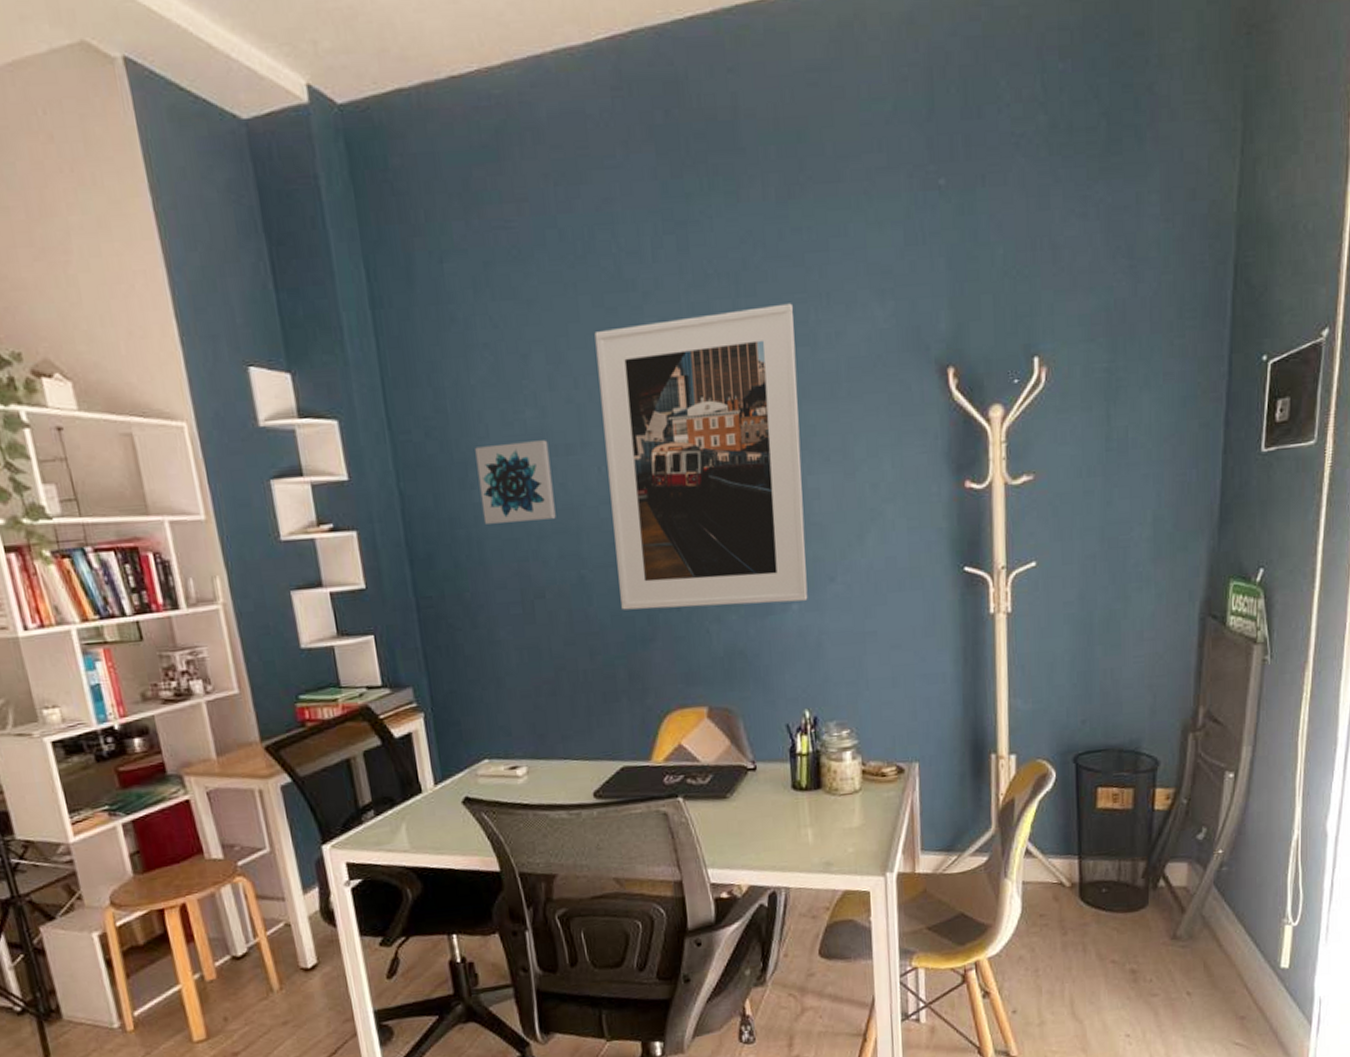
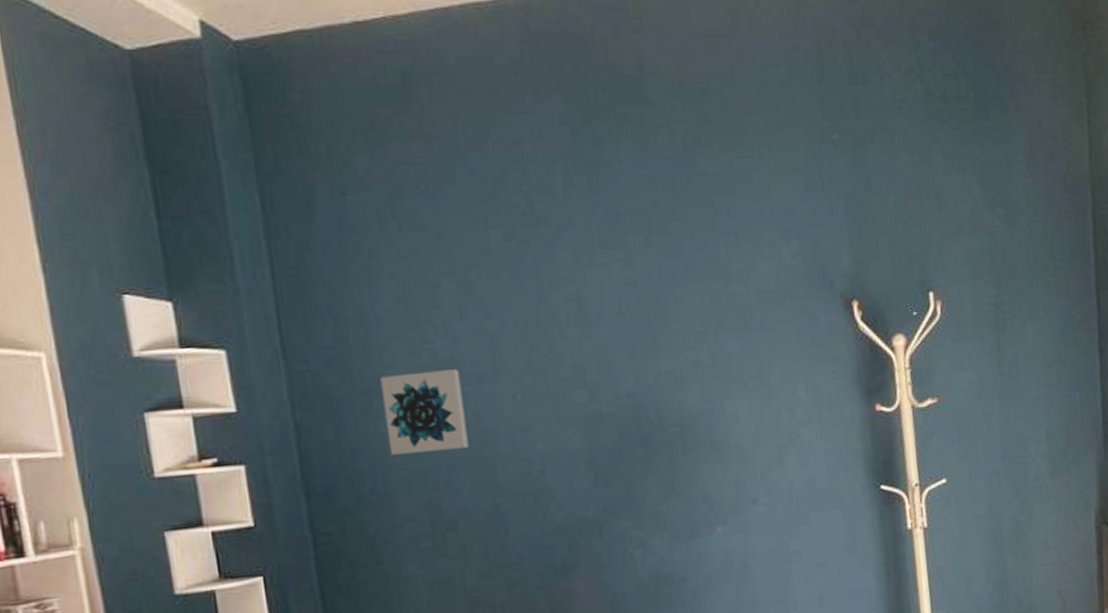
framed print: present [594,303,808,610] -> none [507,240,732,540]

